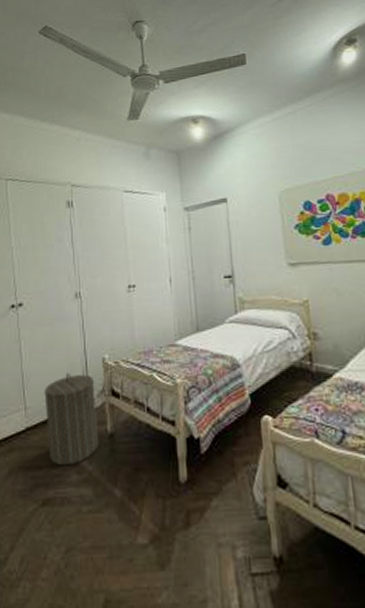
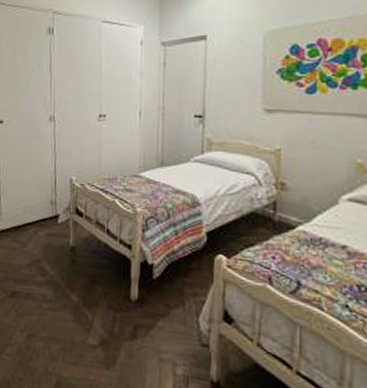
laundry hamper: present [44,372,99,466] -> none [17,187,62,268]

